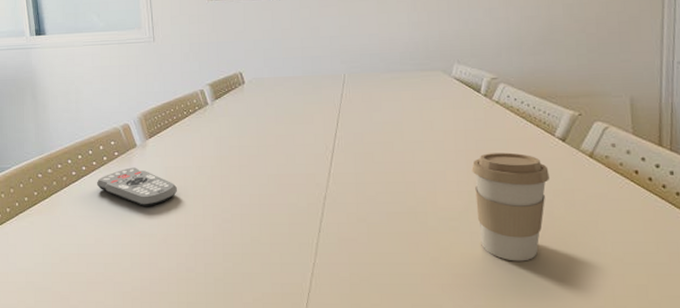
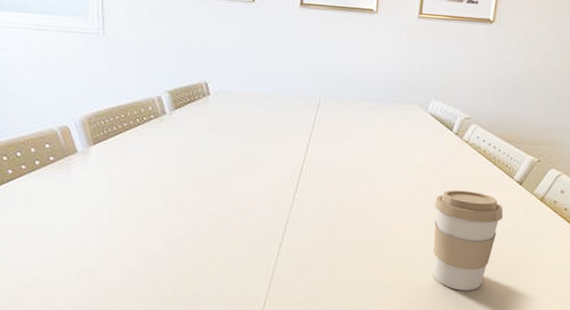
remote control: present [97,167,178,206] -> none [27,175,125,219]

